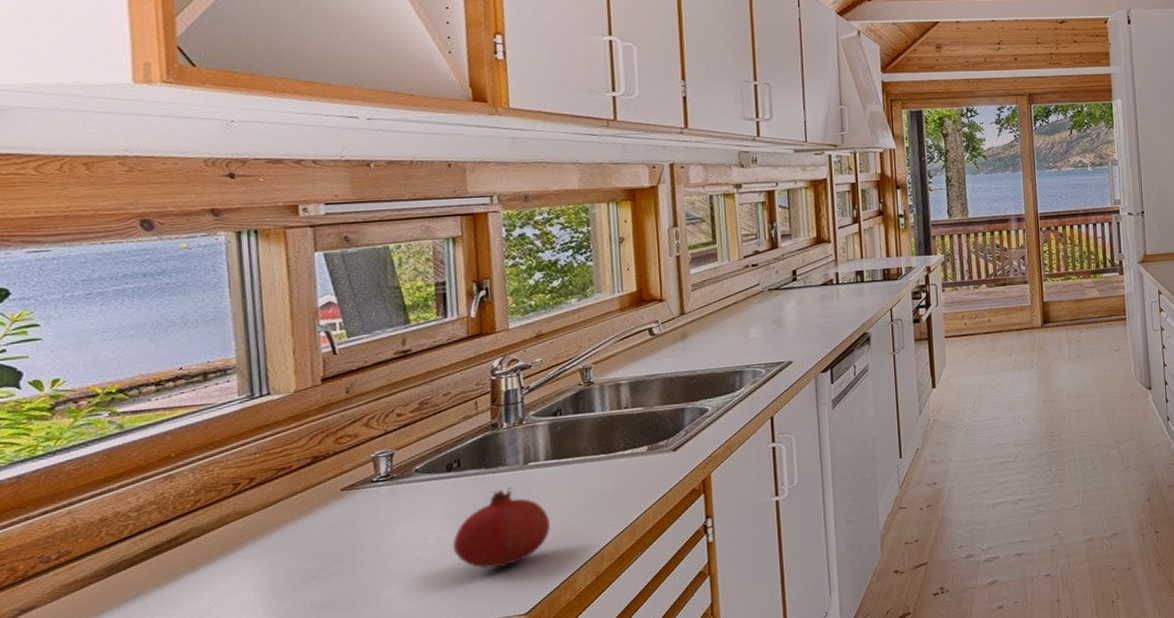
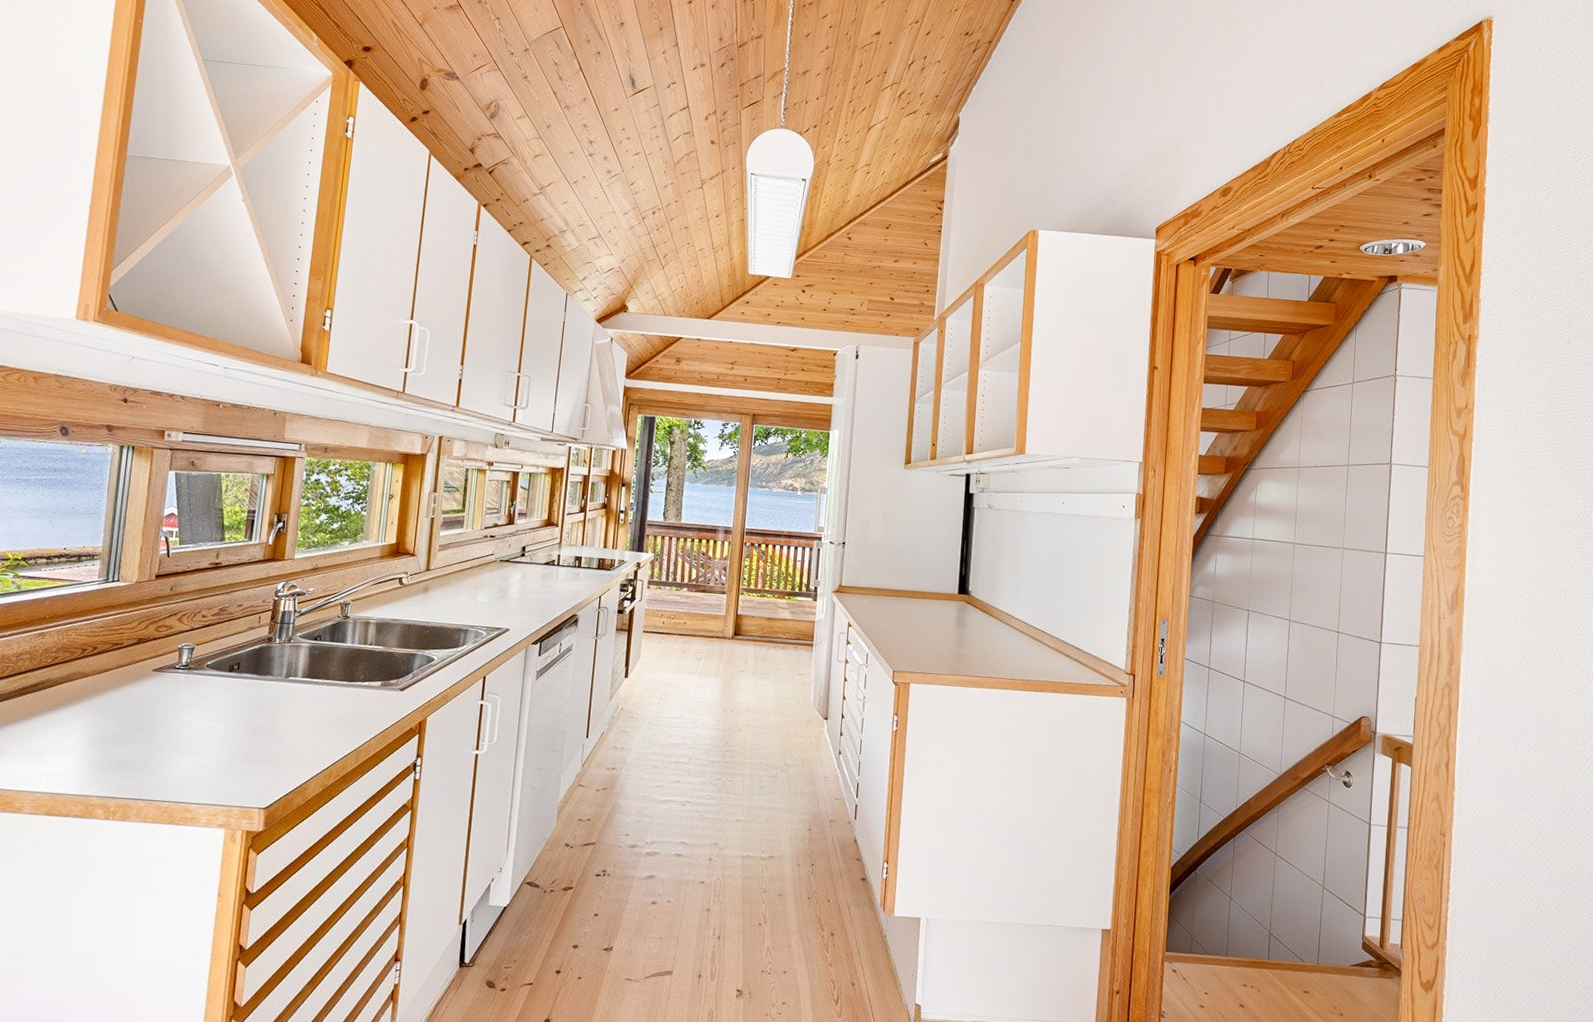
fruit: present [452,486,550,569] -> none [222,694,297,763]

